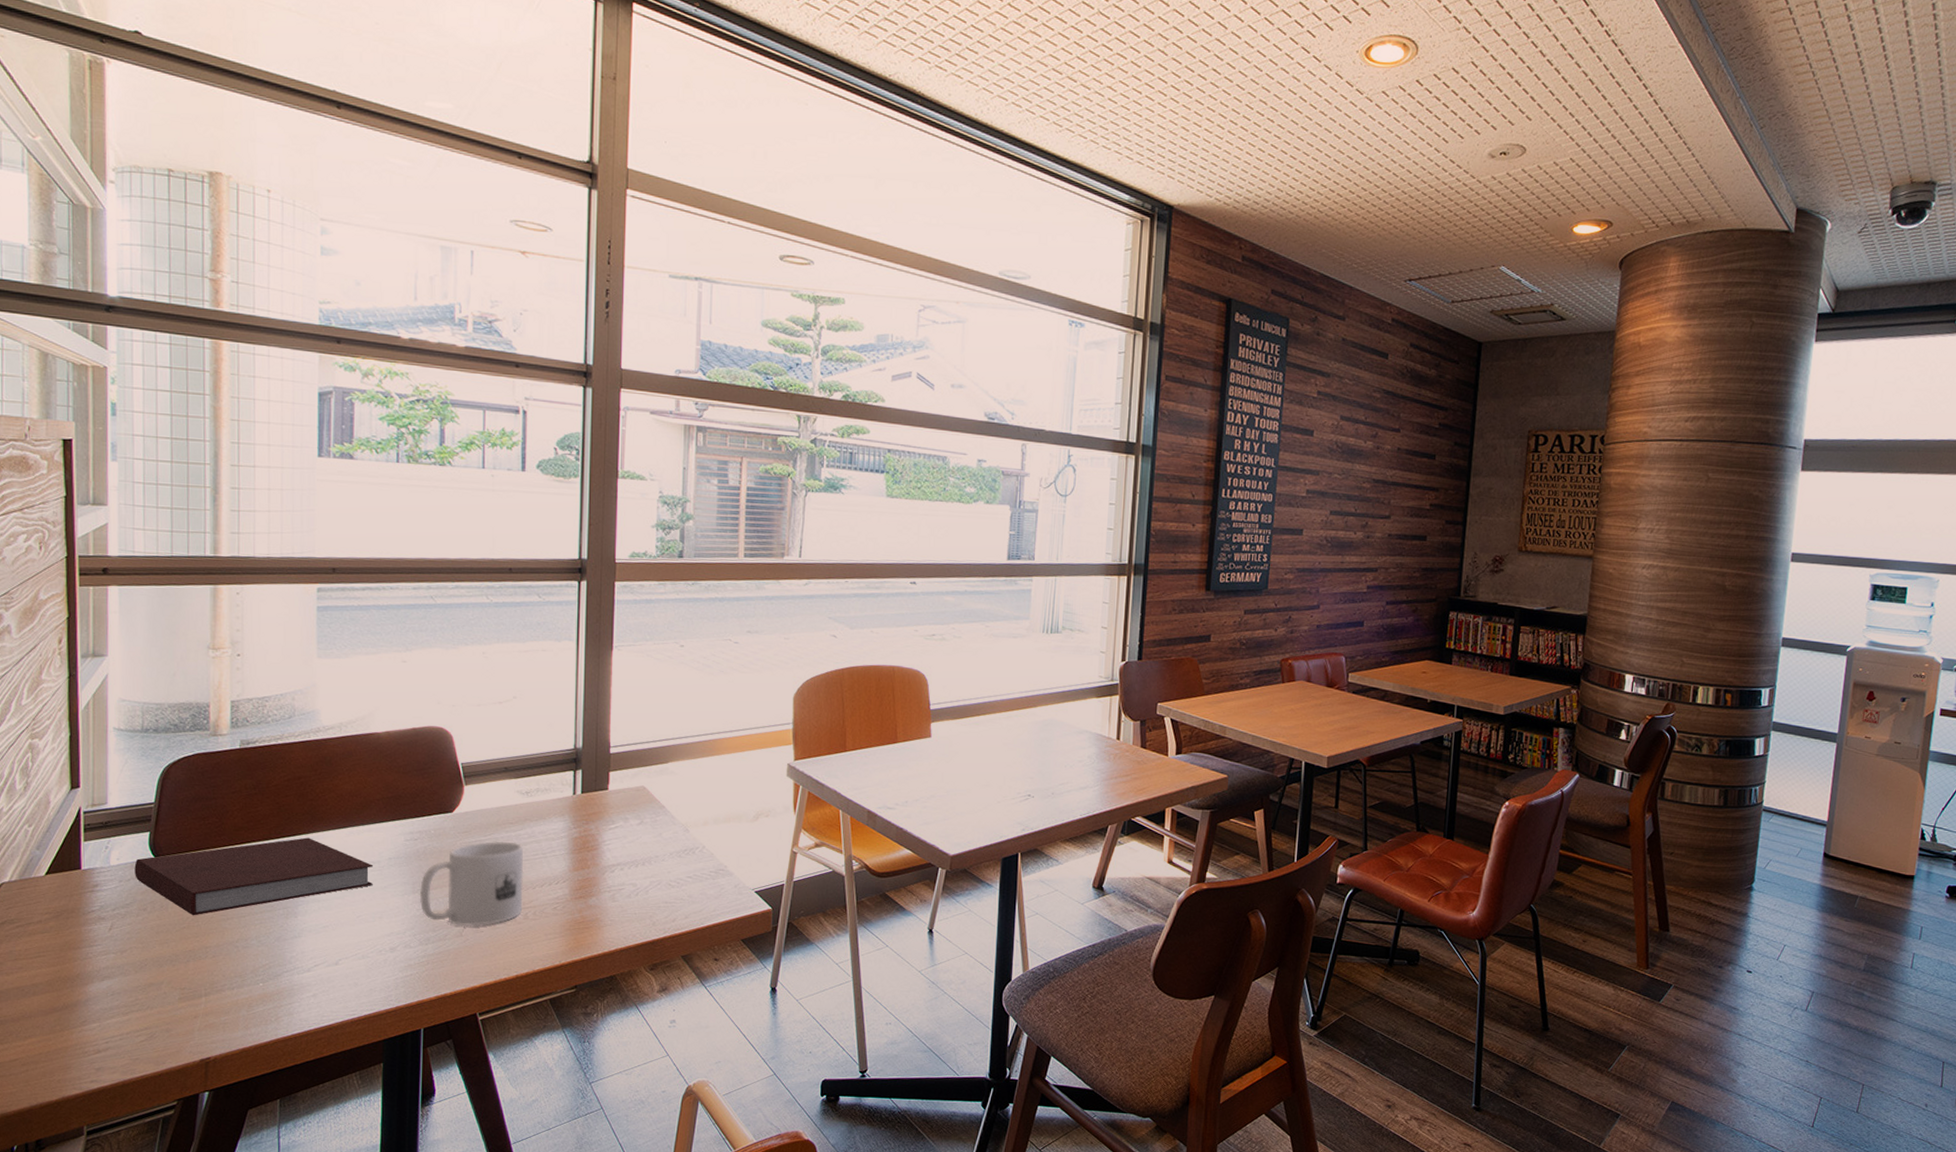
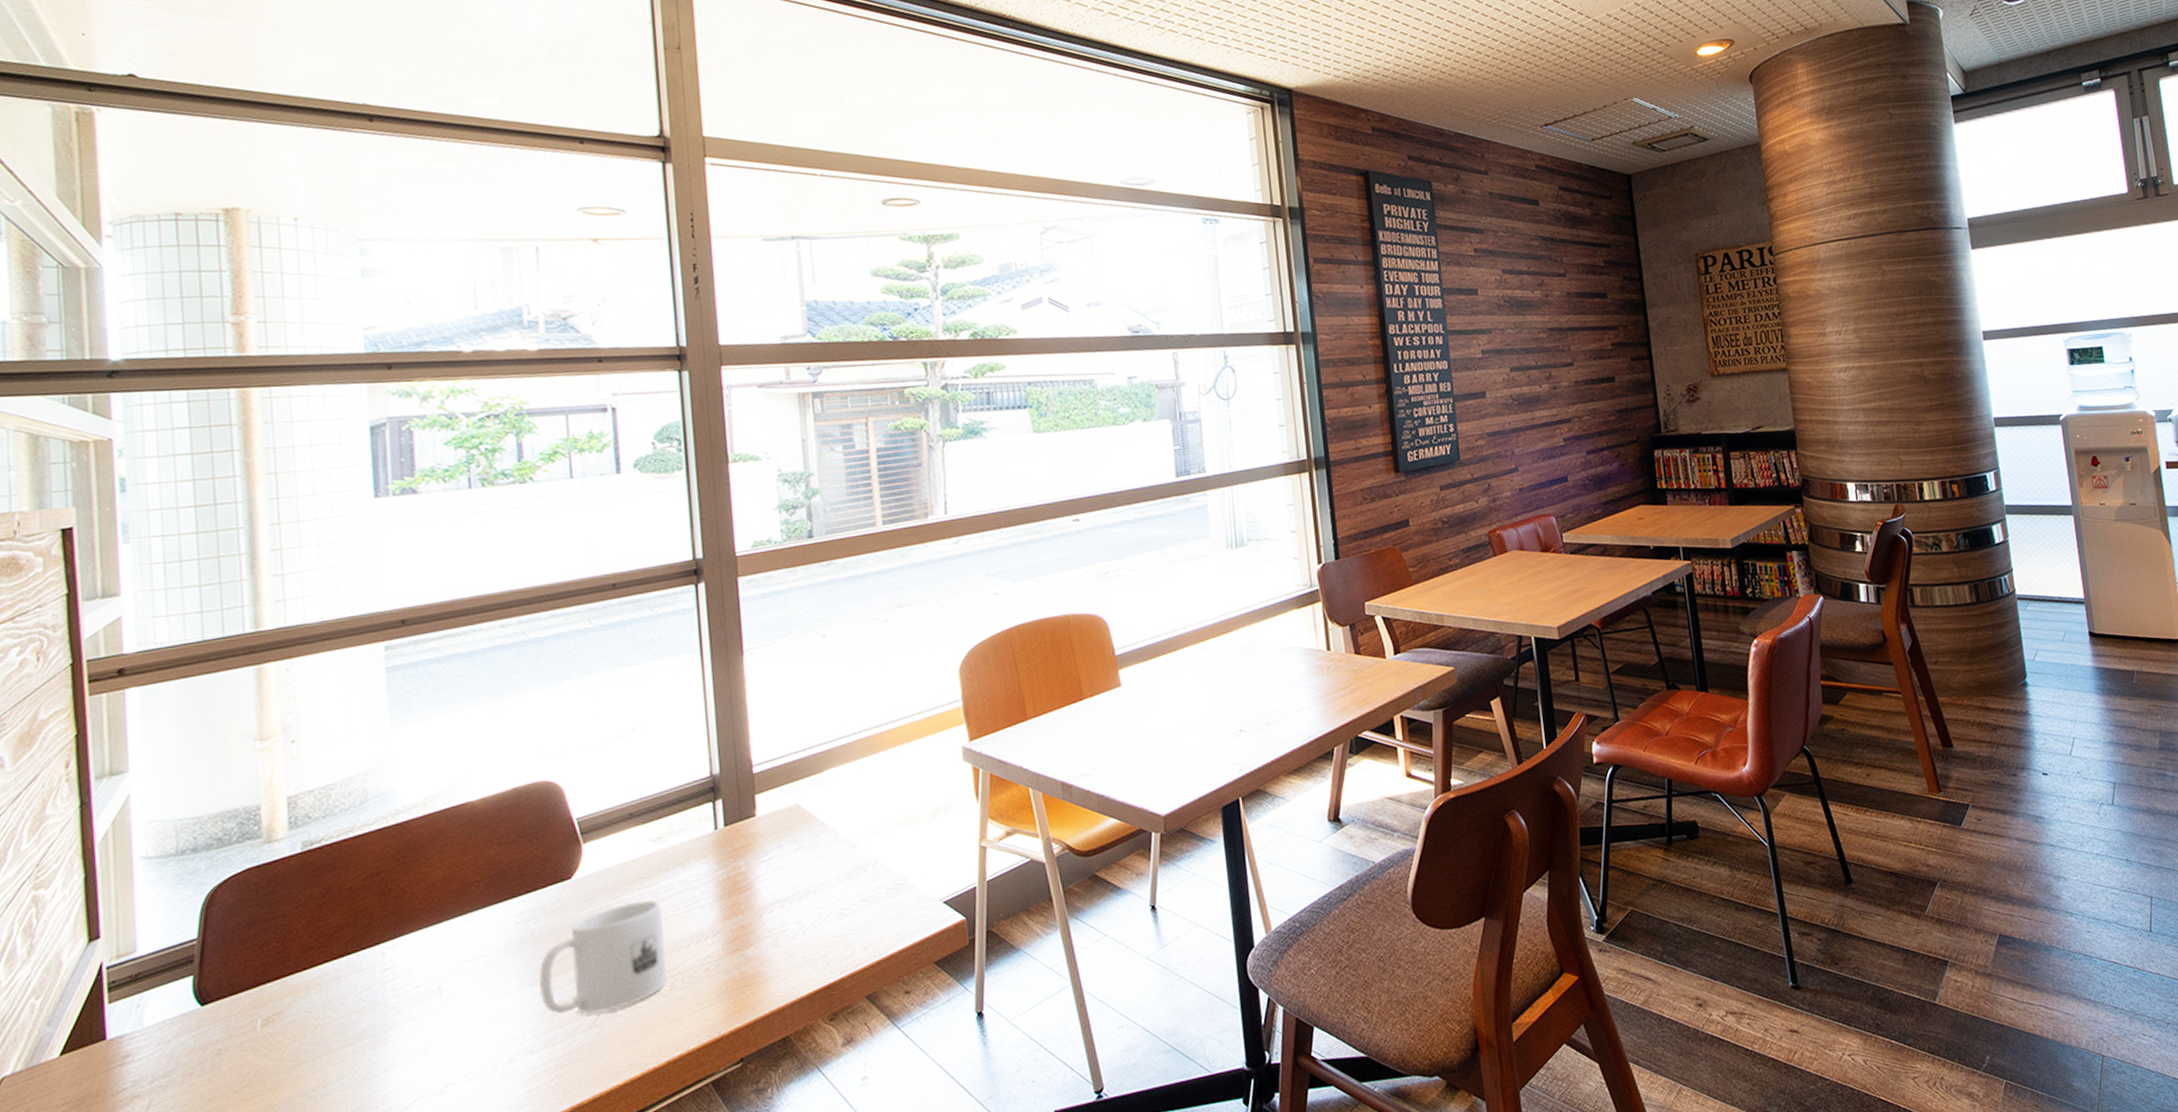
notebook: present [134,837,374,916] -> none [175,943,480,1070]

